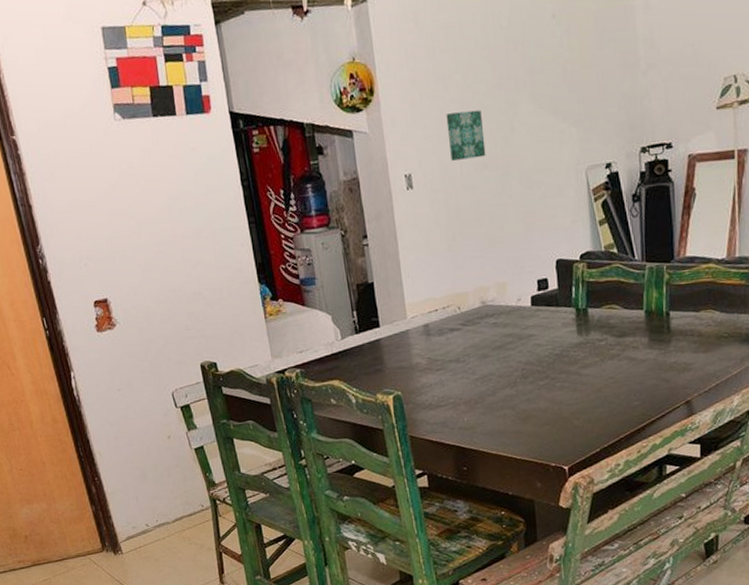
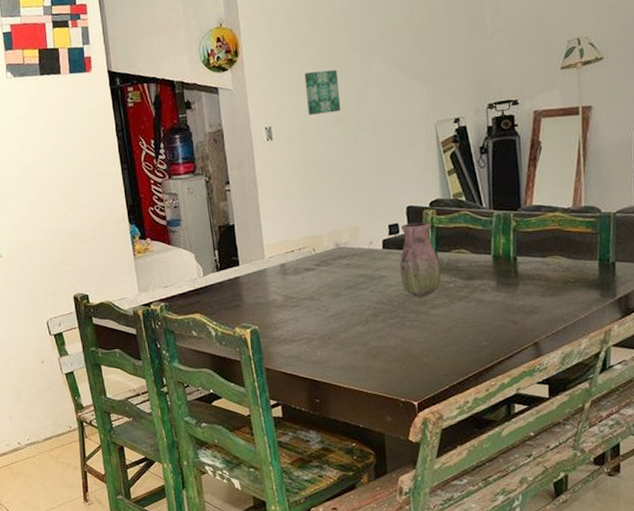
vase: none [549,276,592,357] -> present [400,222,441,297]

